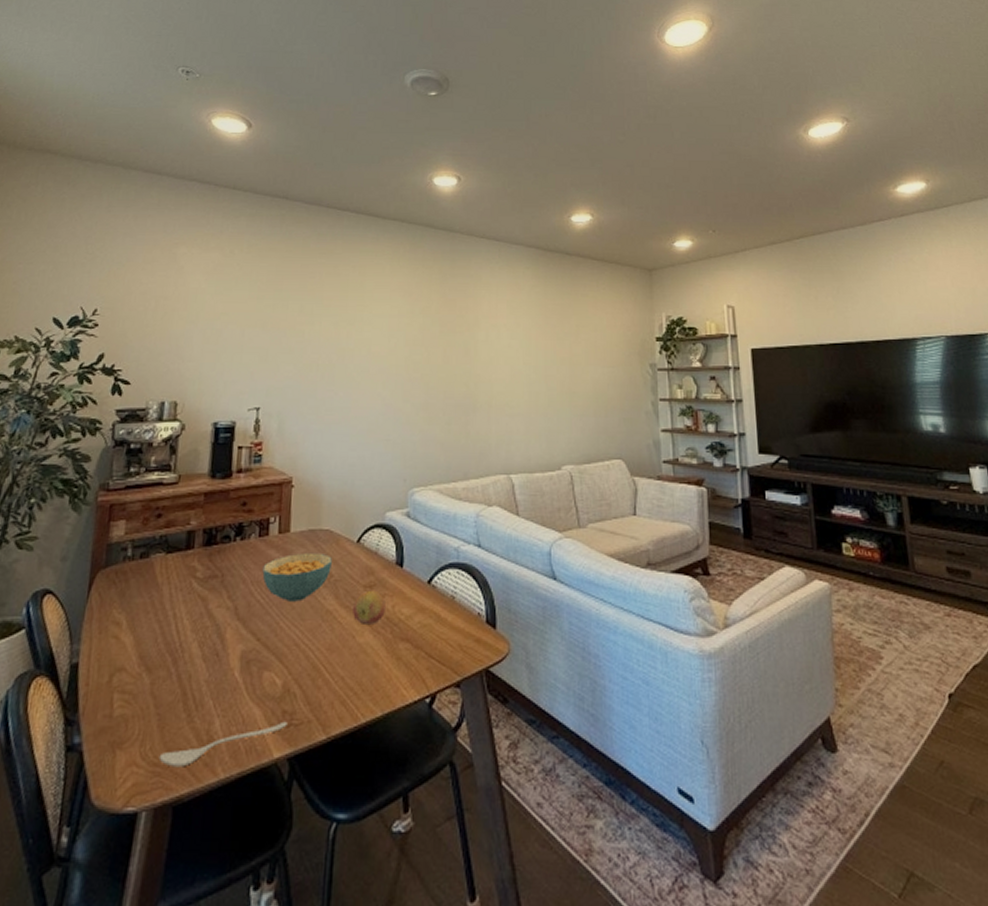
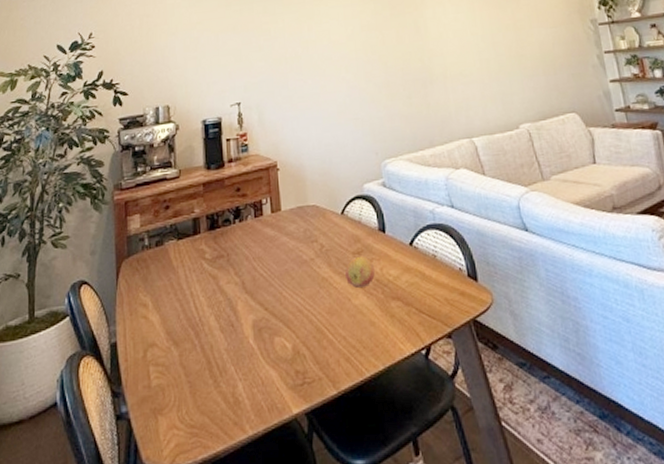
spoon: present [158,721,287,768] -> none [194,380,301,428]
cereal bowl: present [262,552,332,602] -> none [261,226,322,273]

